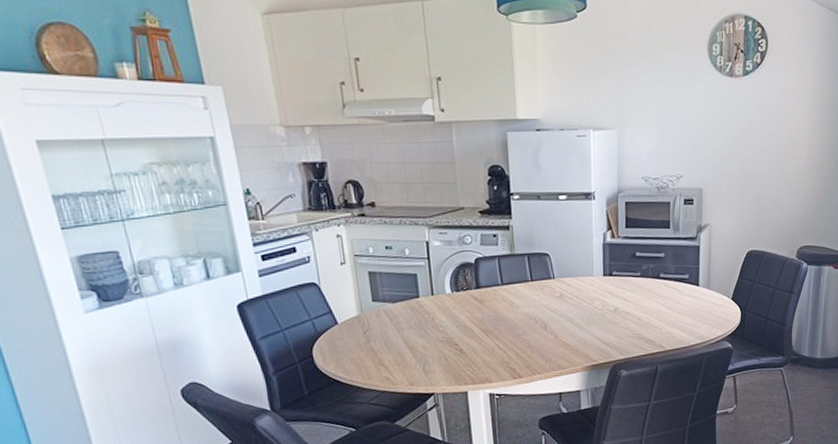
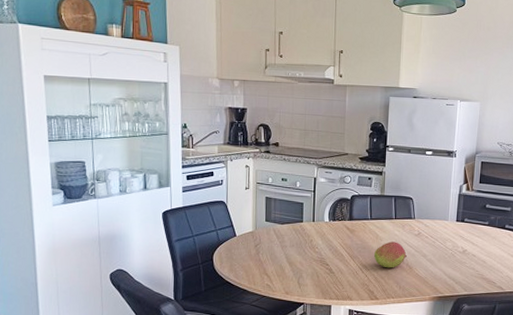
fruit: none [511,308,550,340] -> present [374,241,407,268]

